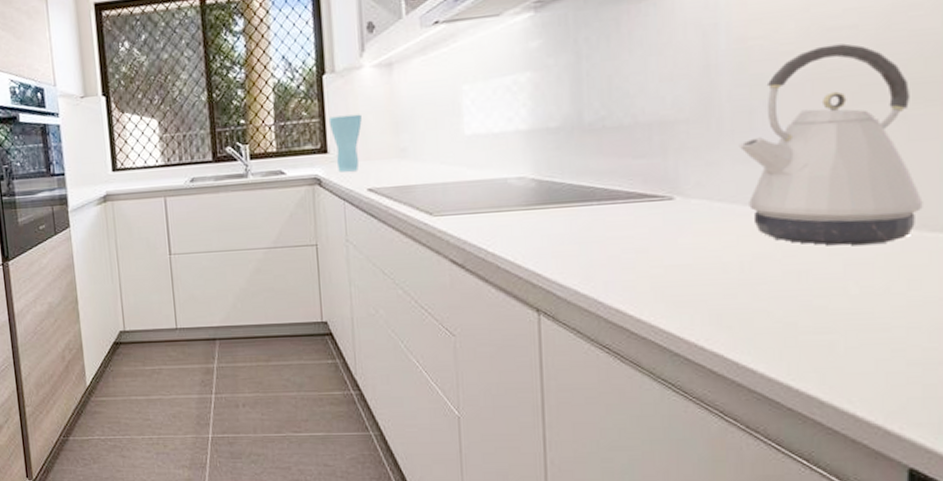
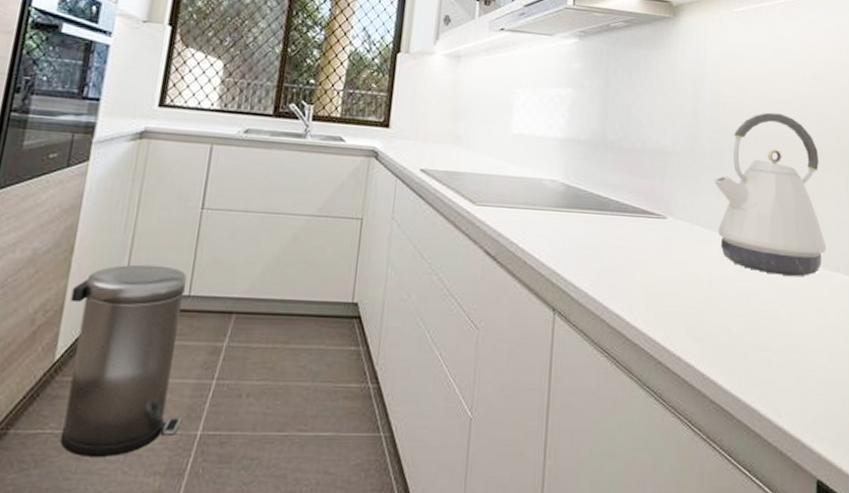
pedal bin: none [85,306,195,455] -> present [60,264,188,457]
vase: present [328,114,362,173] -> none [395,93,426,150]

